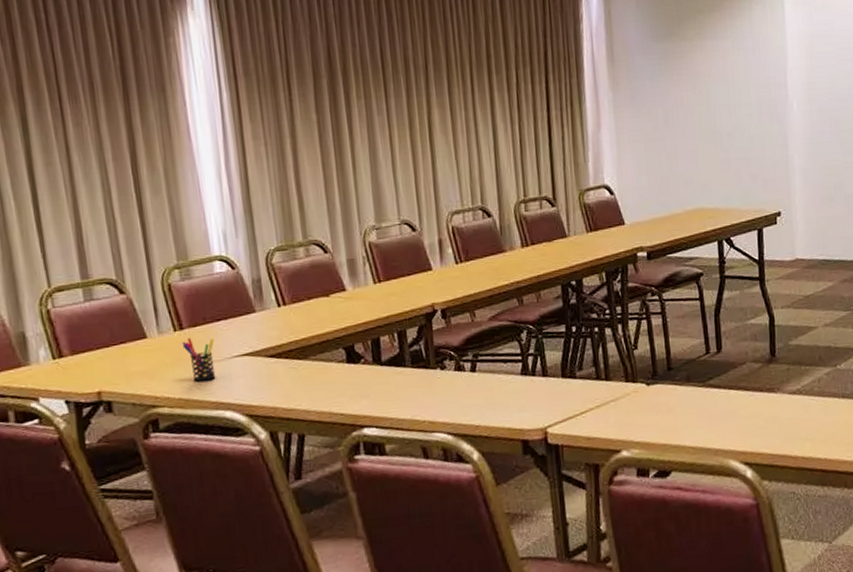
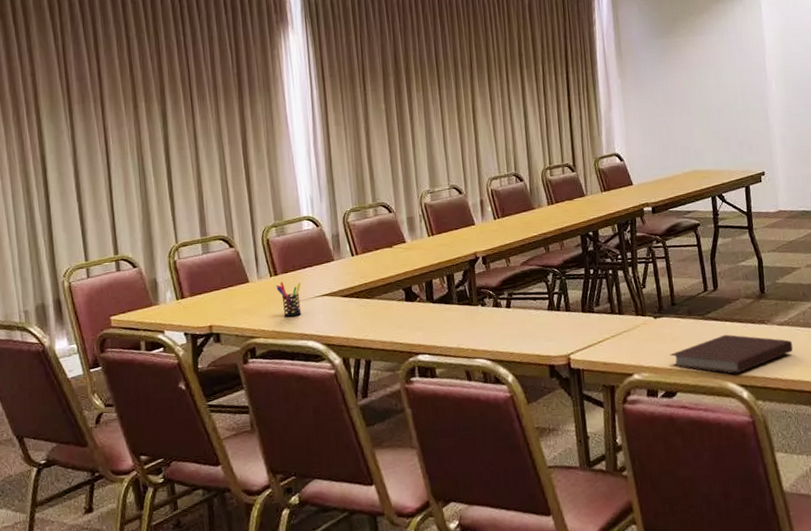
notebook: none [664,404,806,451] -> present [669,334,793,374]

